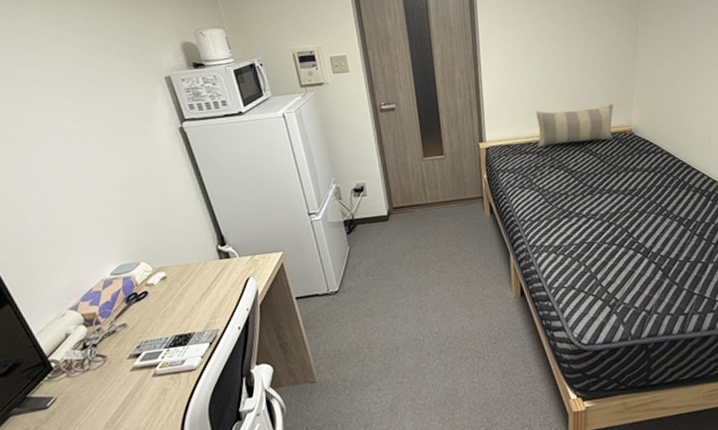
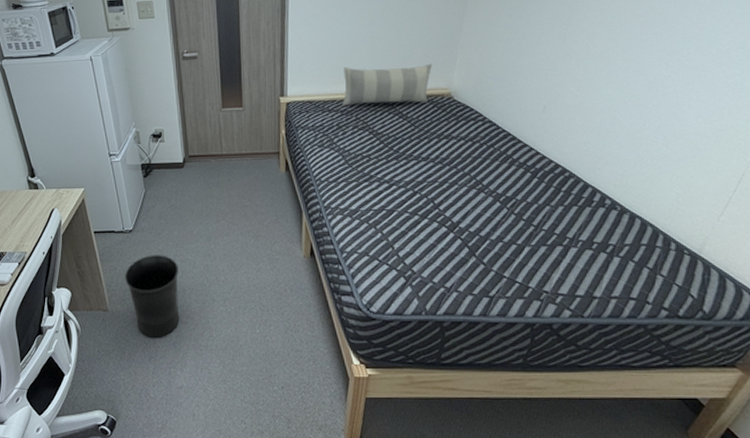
waste bin: none [332,313,395,405] -> present [125,255,180,339]

